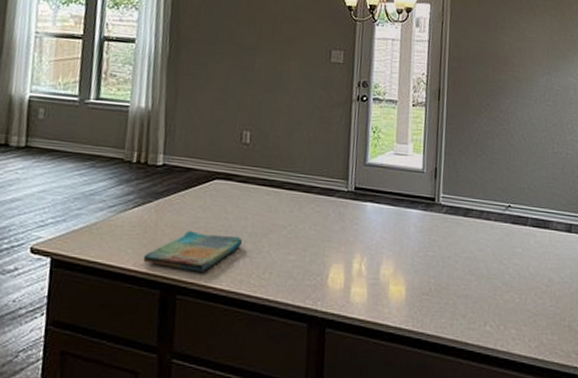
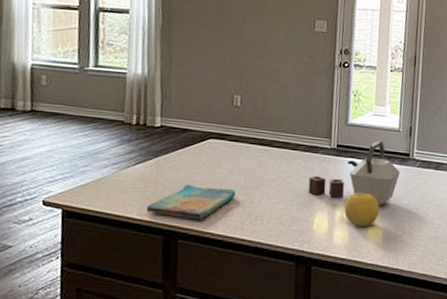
kettle: none [322,182,425,258] -> present [308,140,400,206]
fruit: none [362,242,402,282] -> present [344,192,379,226]

